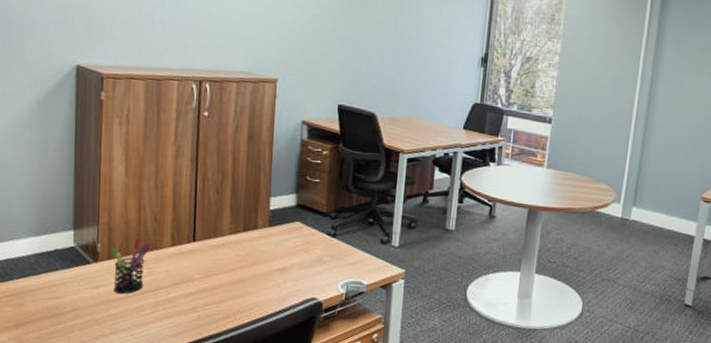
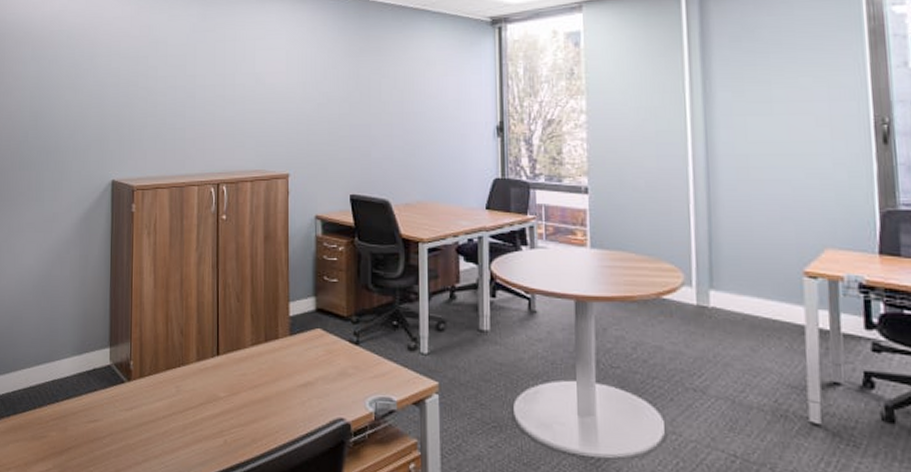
pen holder: present [111,238,151,294] -> none [142,354,178,416]

